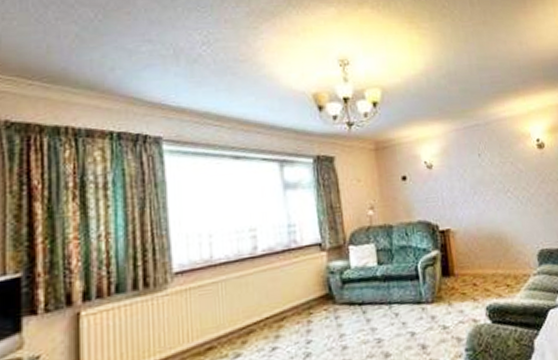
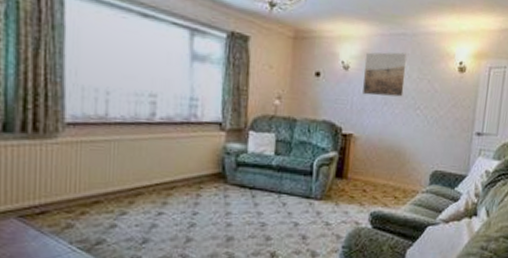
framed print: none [445,142,490,189] -> present [363,52,408,97]

